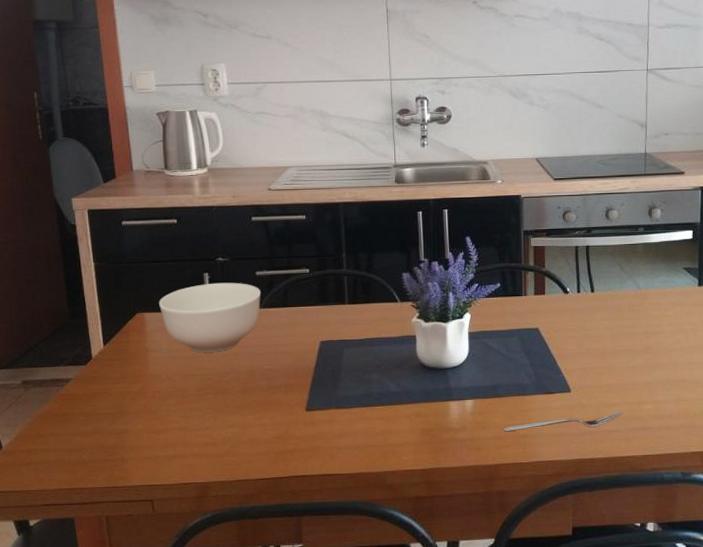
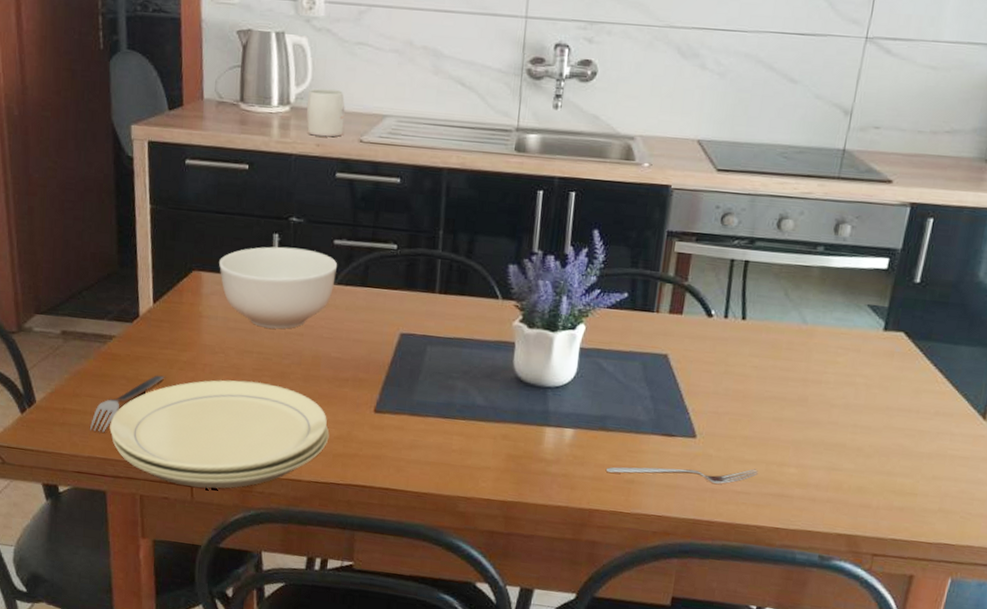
fork: none [54,407,120,466] -> present [89,375,165,433]
plate: none [73,400,270,502] -> present [110,380,330,489]
mug: none [221,150,254,190] -> present [306,88,345,137]

